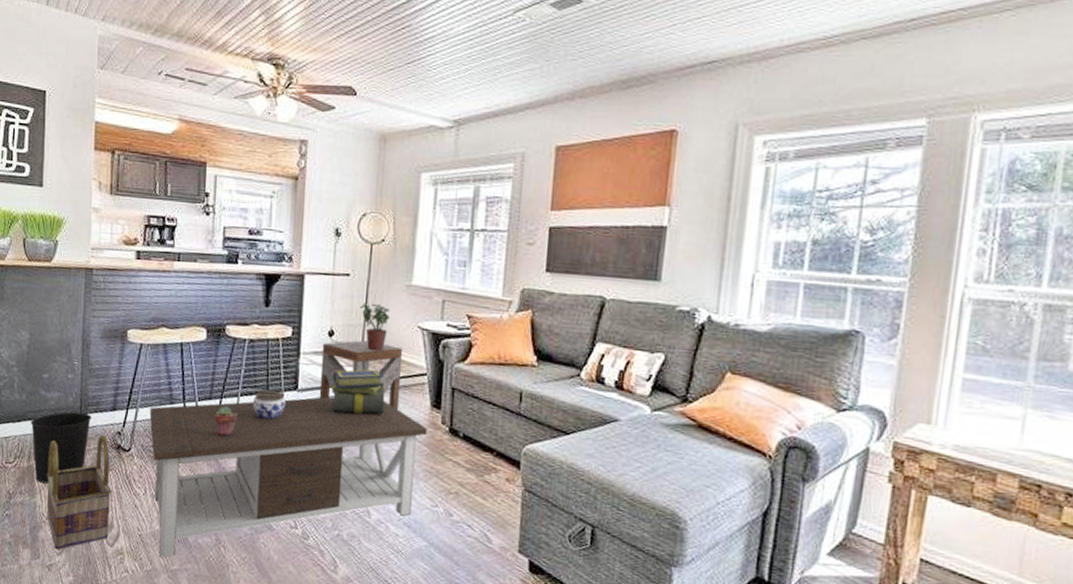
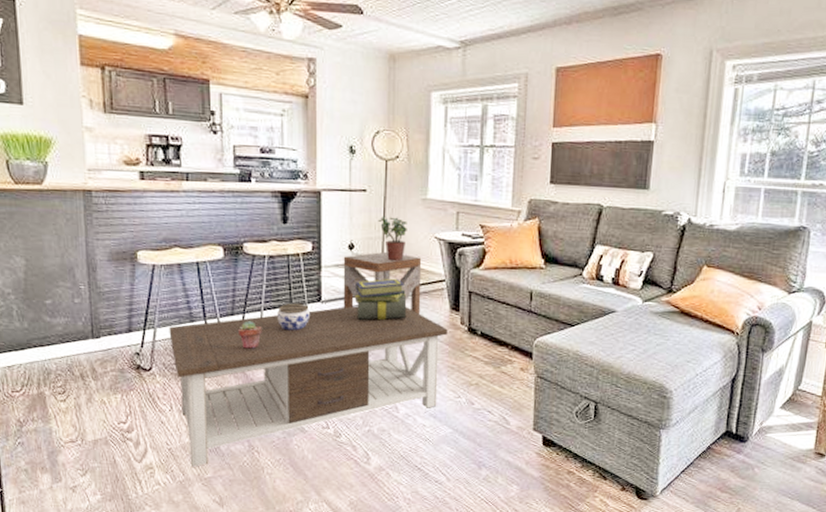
wastebasket: present [30,411,92,484] -> none [36,335,106,409]
basket: present [46,435,112,550] -> none [60,357,136,472]

